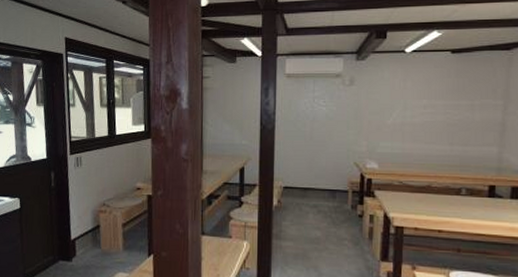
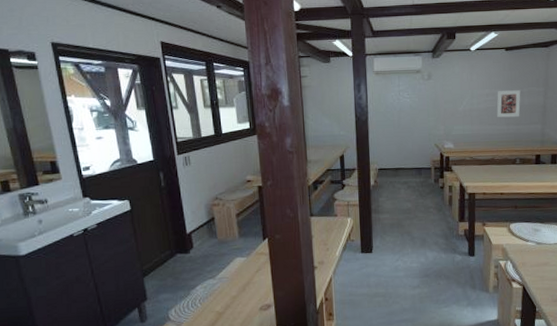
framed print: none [437,102,471,136] -> present [496,90,521,118]

